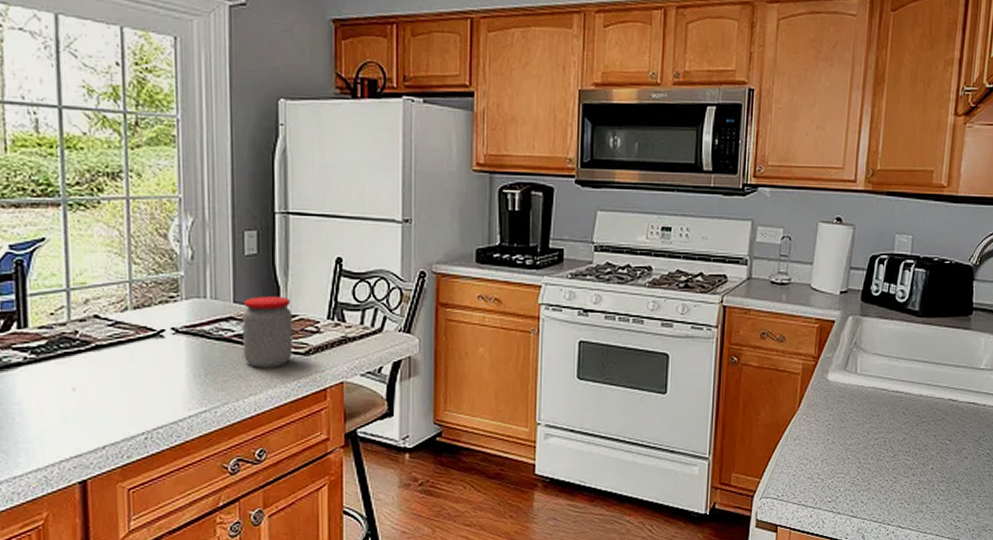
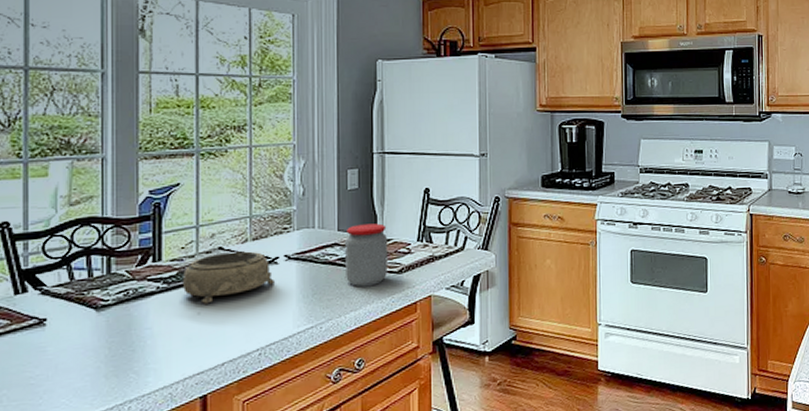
decorative bowl: none [54,321,162,379] -> present [183,251,276,304]

